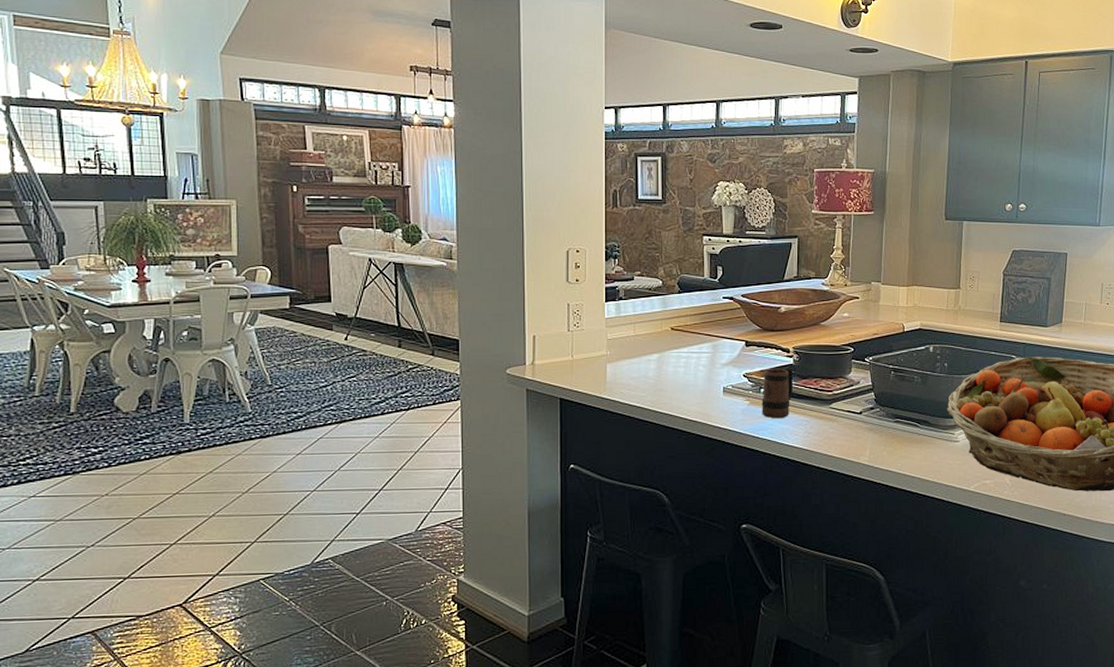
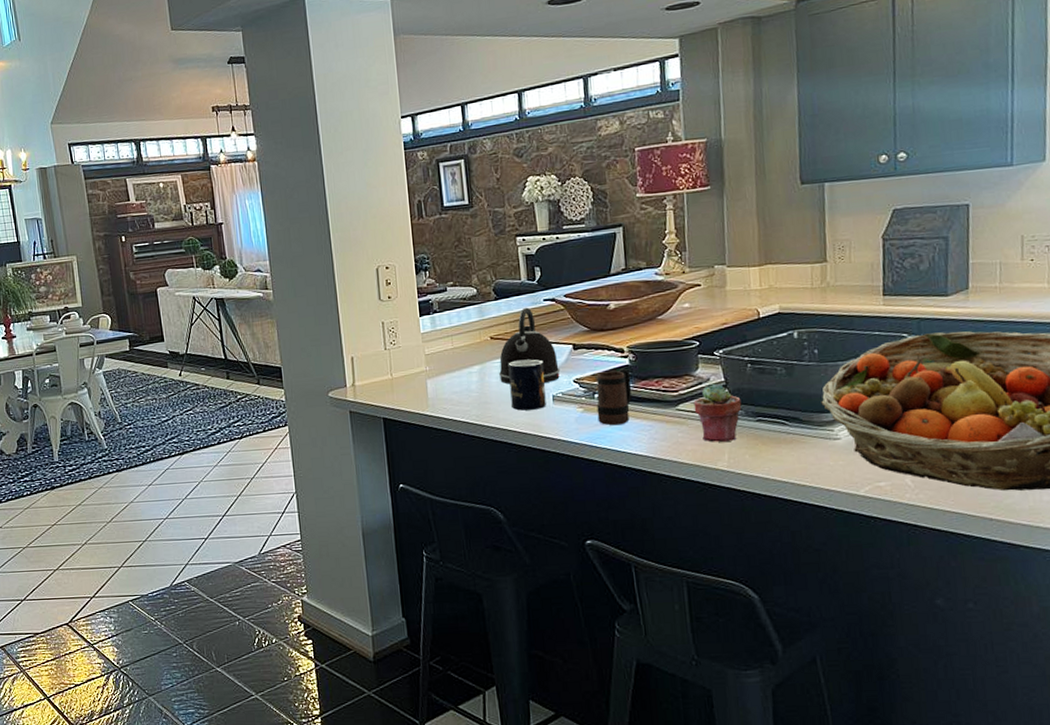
kettle: none [675,303,733,375] -> present [498,307,561,384]
mug: none [685,352,718,400] -> present [508,359,546,411]
potted succulent: none [844,387,884,439] -> present [693,384,742,442]

